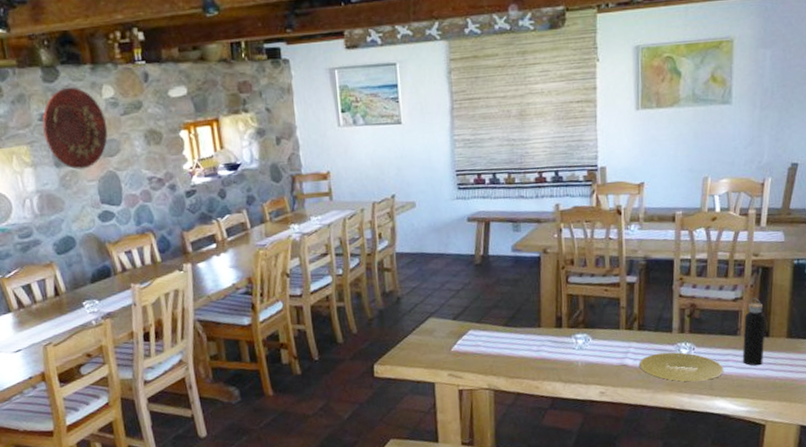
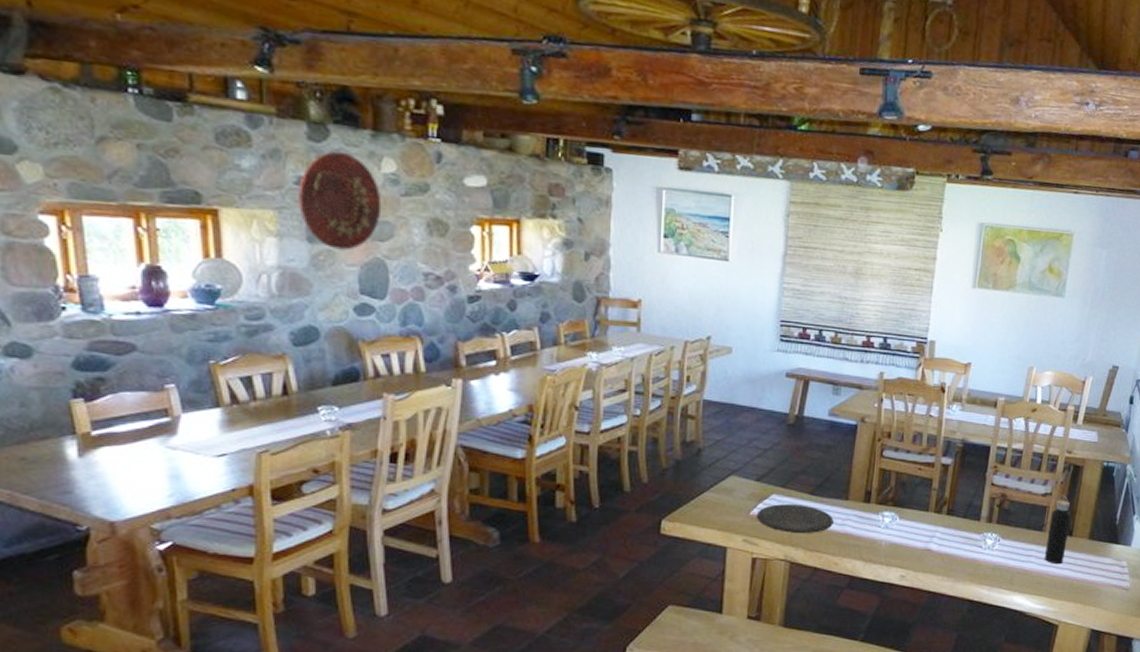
plate: none [457,336,530,364] -> present [756,504,834,533]
plate: present [639,352,724,382] -> none [943,541,1026,574]

